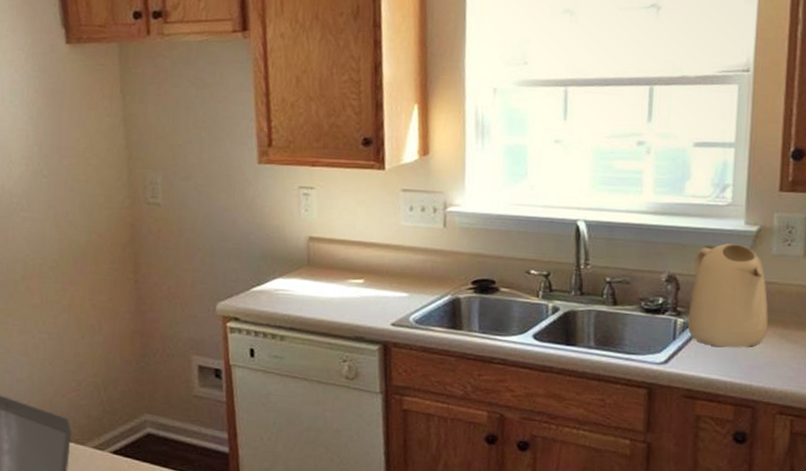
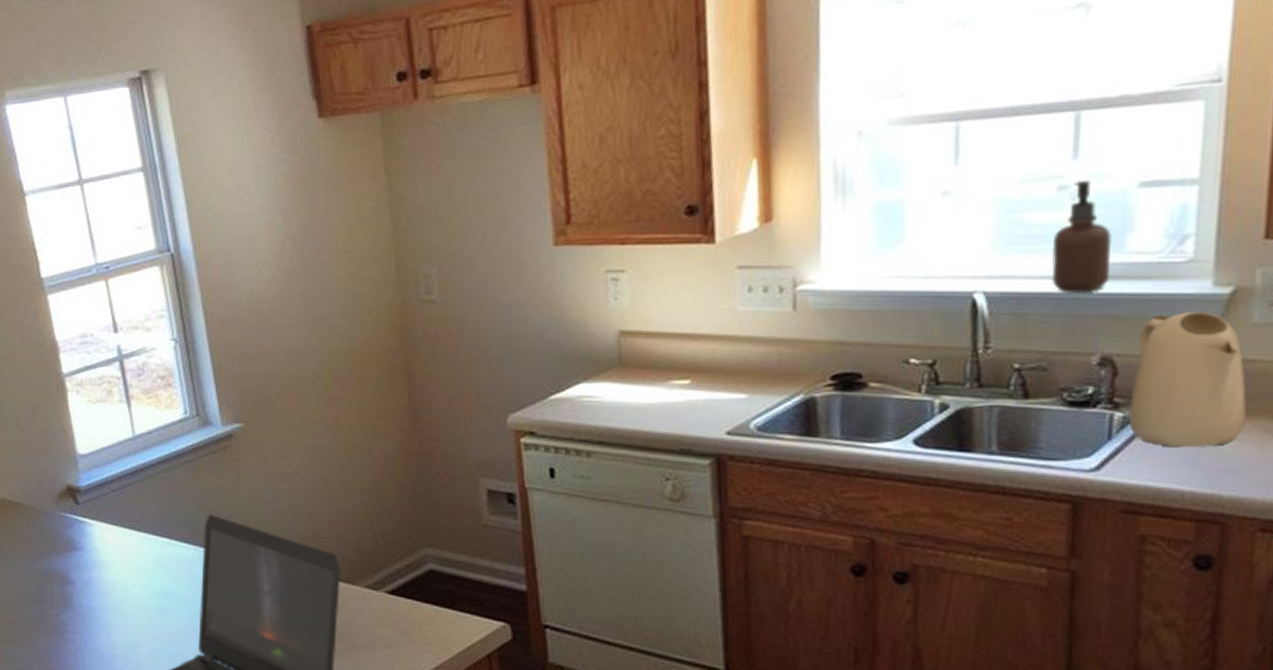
soap dispenser: none [633,138,676,225] -> present [1051,179,1113,293]

